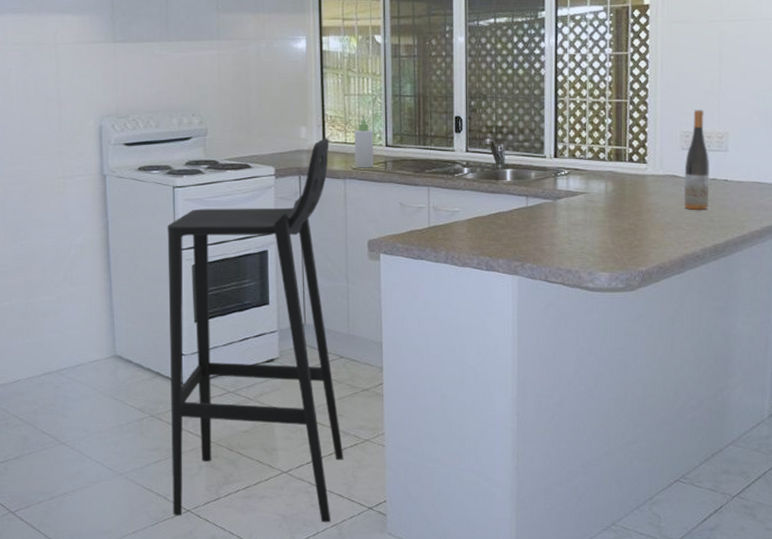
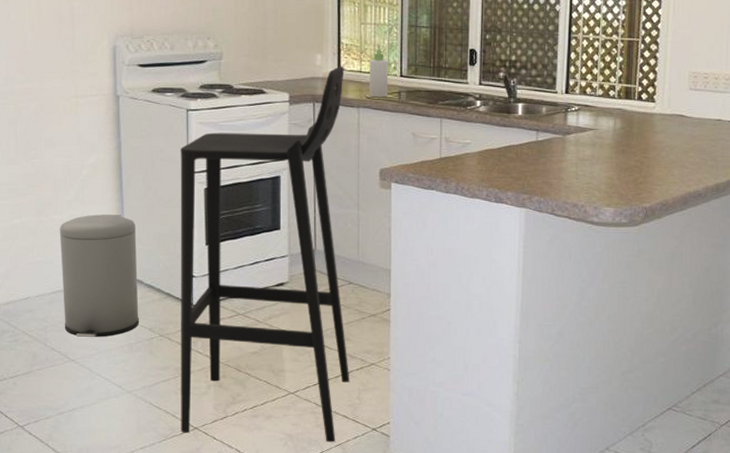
pedal bin: none [48,294,129,419] -> present [59,214,139,337]
wine bottle: present [683,110,710,210] -> none [688,51,716,149]

